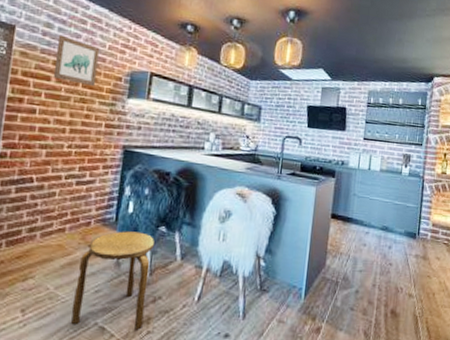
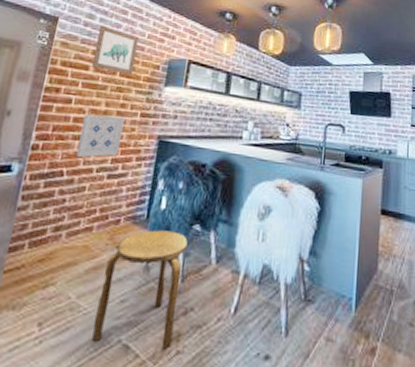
wall art: none [44,124,90,165] -> present [76,114,125,158]

